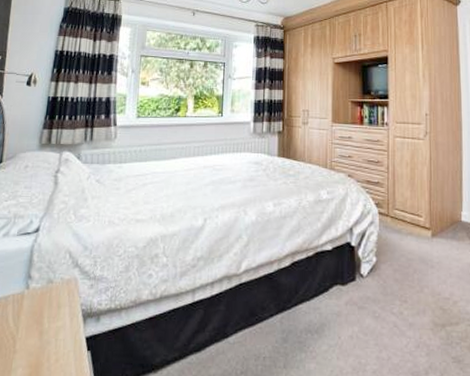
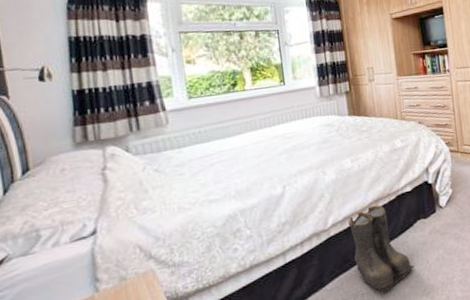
boots: none [261,258,324,362] -> present [348,205,414,293]

